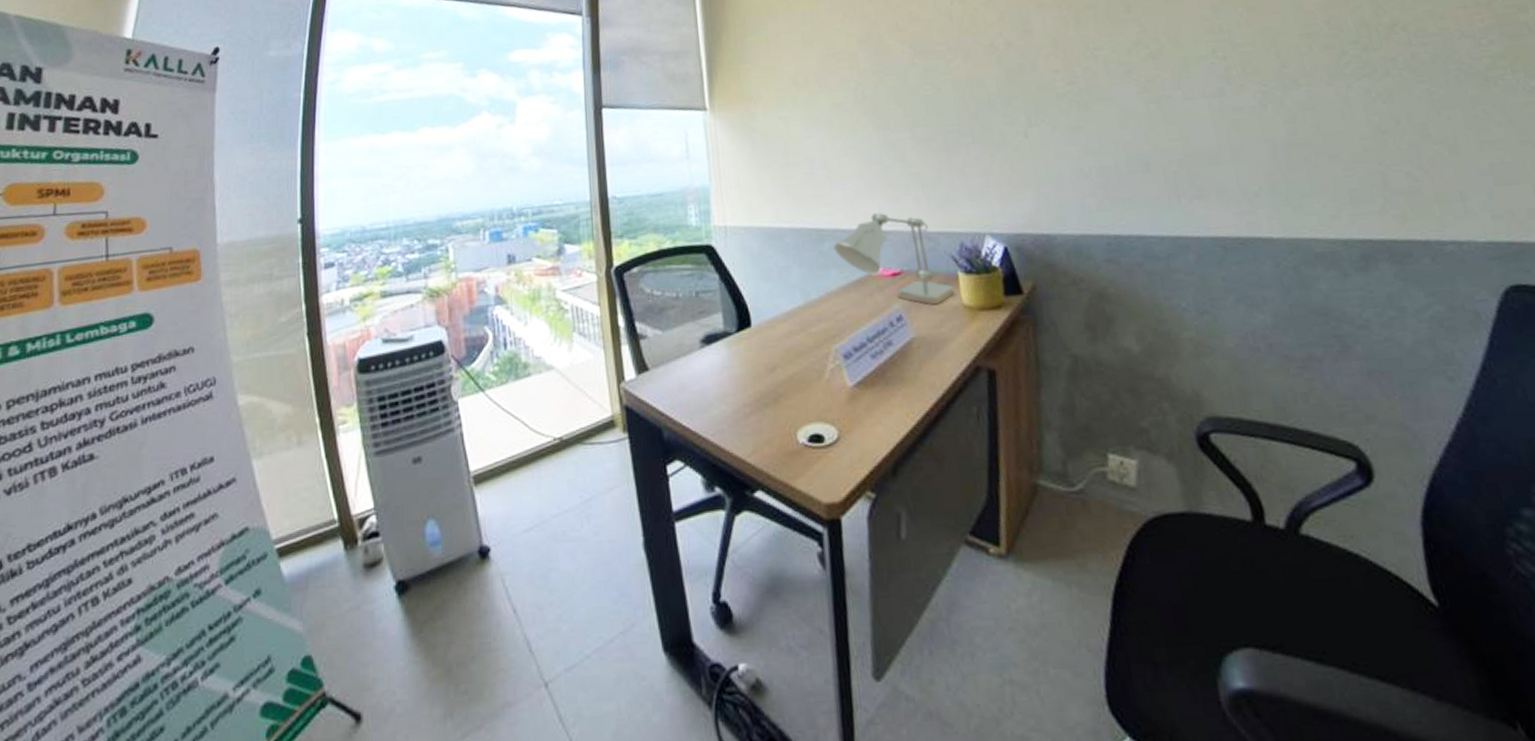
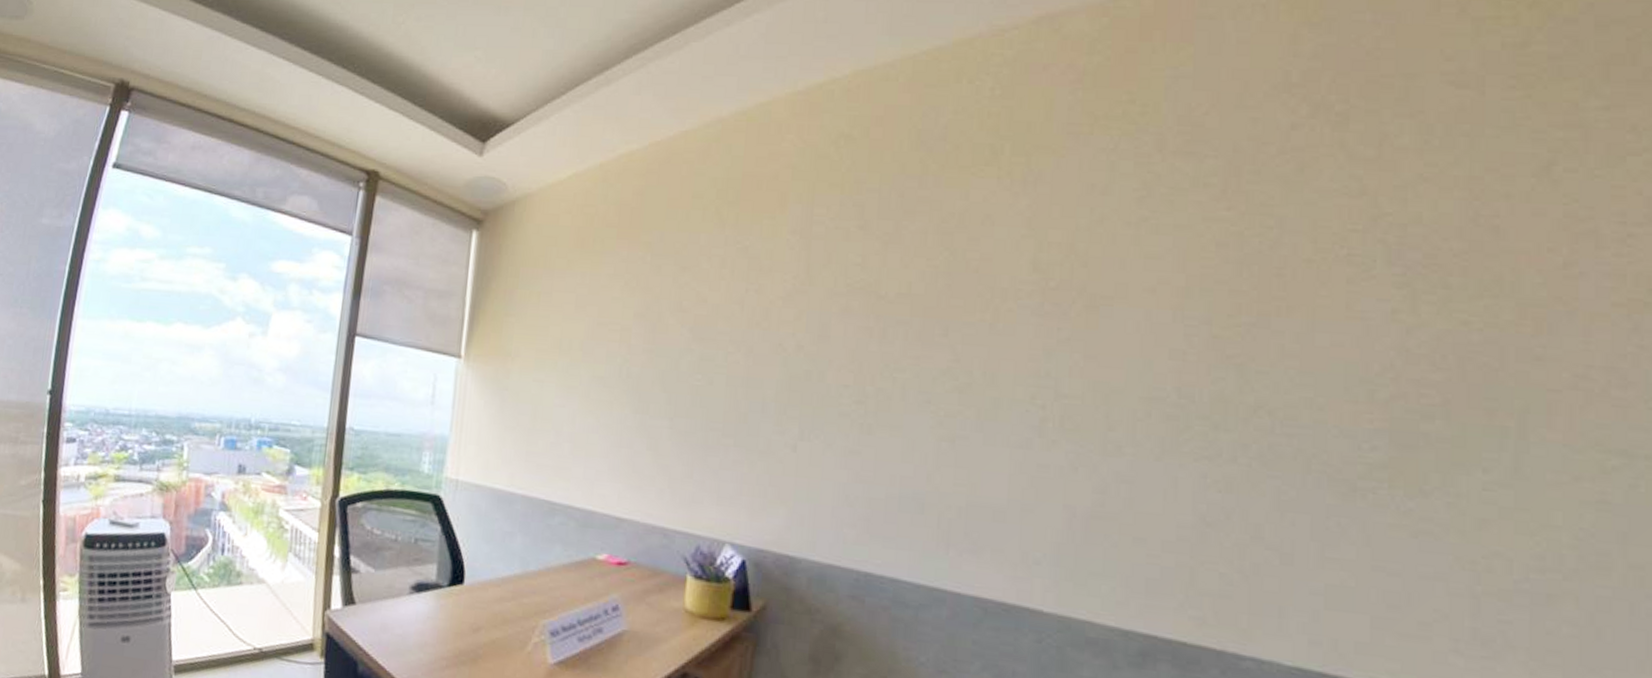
desk lamp: present [834,212,955,305] -> none [563,497,679,603]

